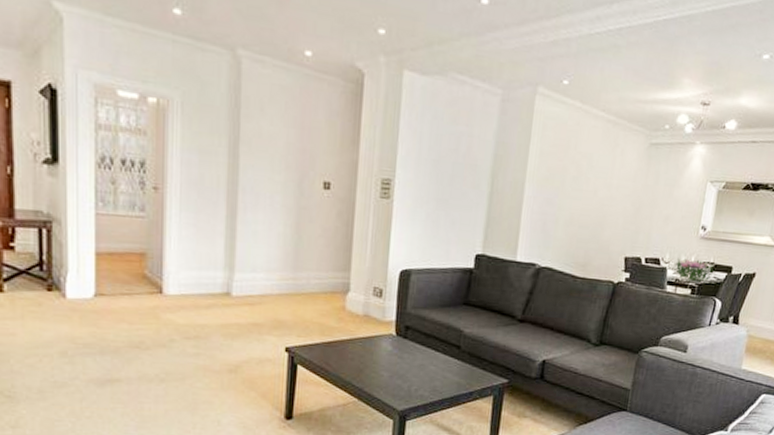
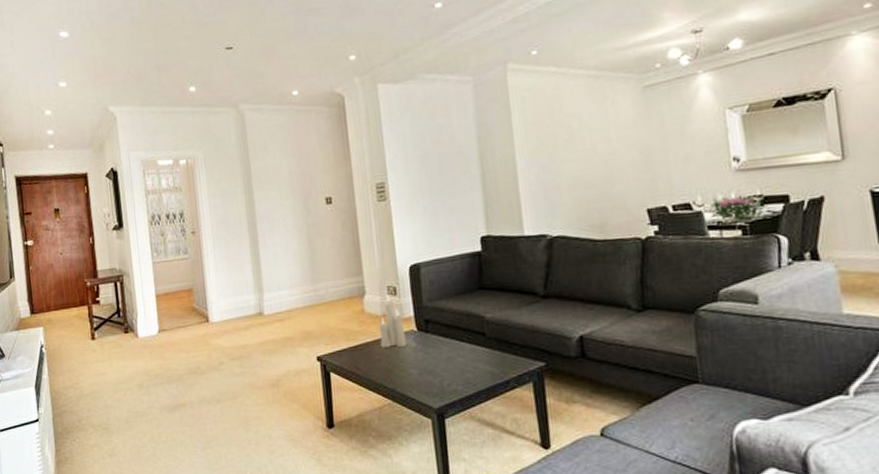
candle: none [355,296,384,349] -> present [379,295,407,348]

